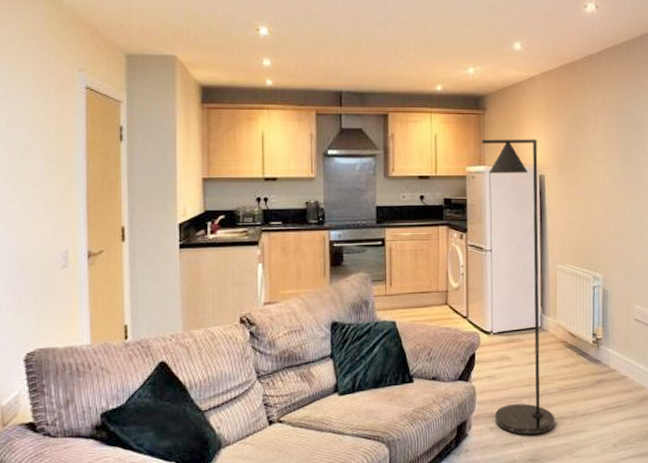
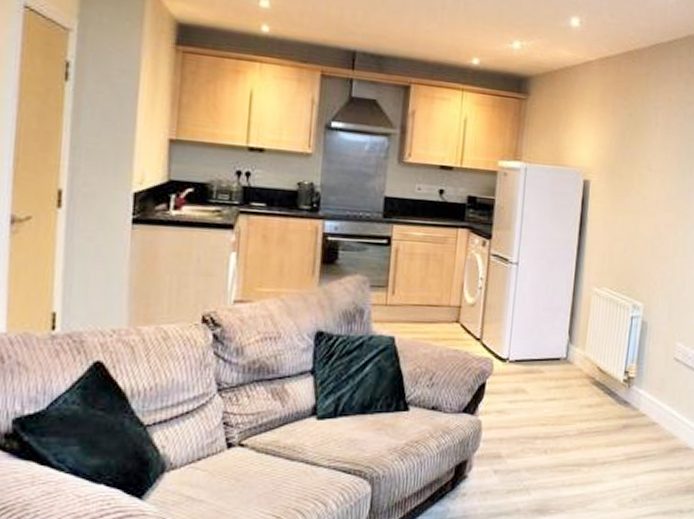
floor lamp: present [481,139,555,435] -> none [500,130,586,481]

